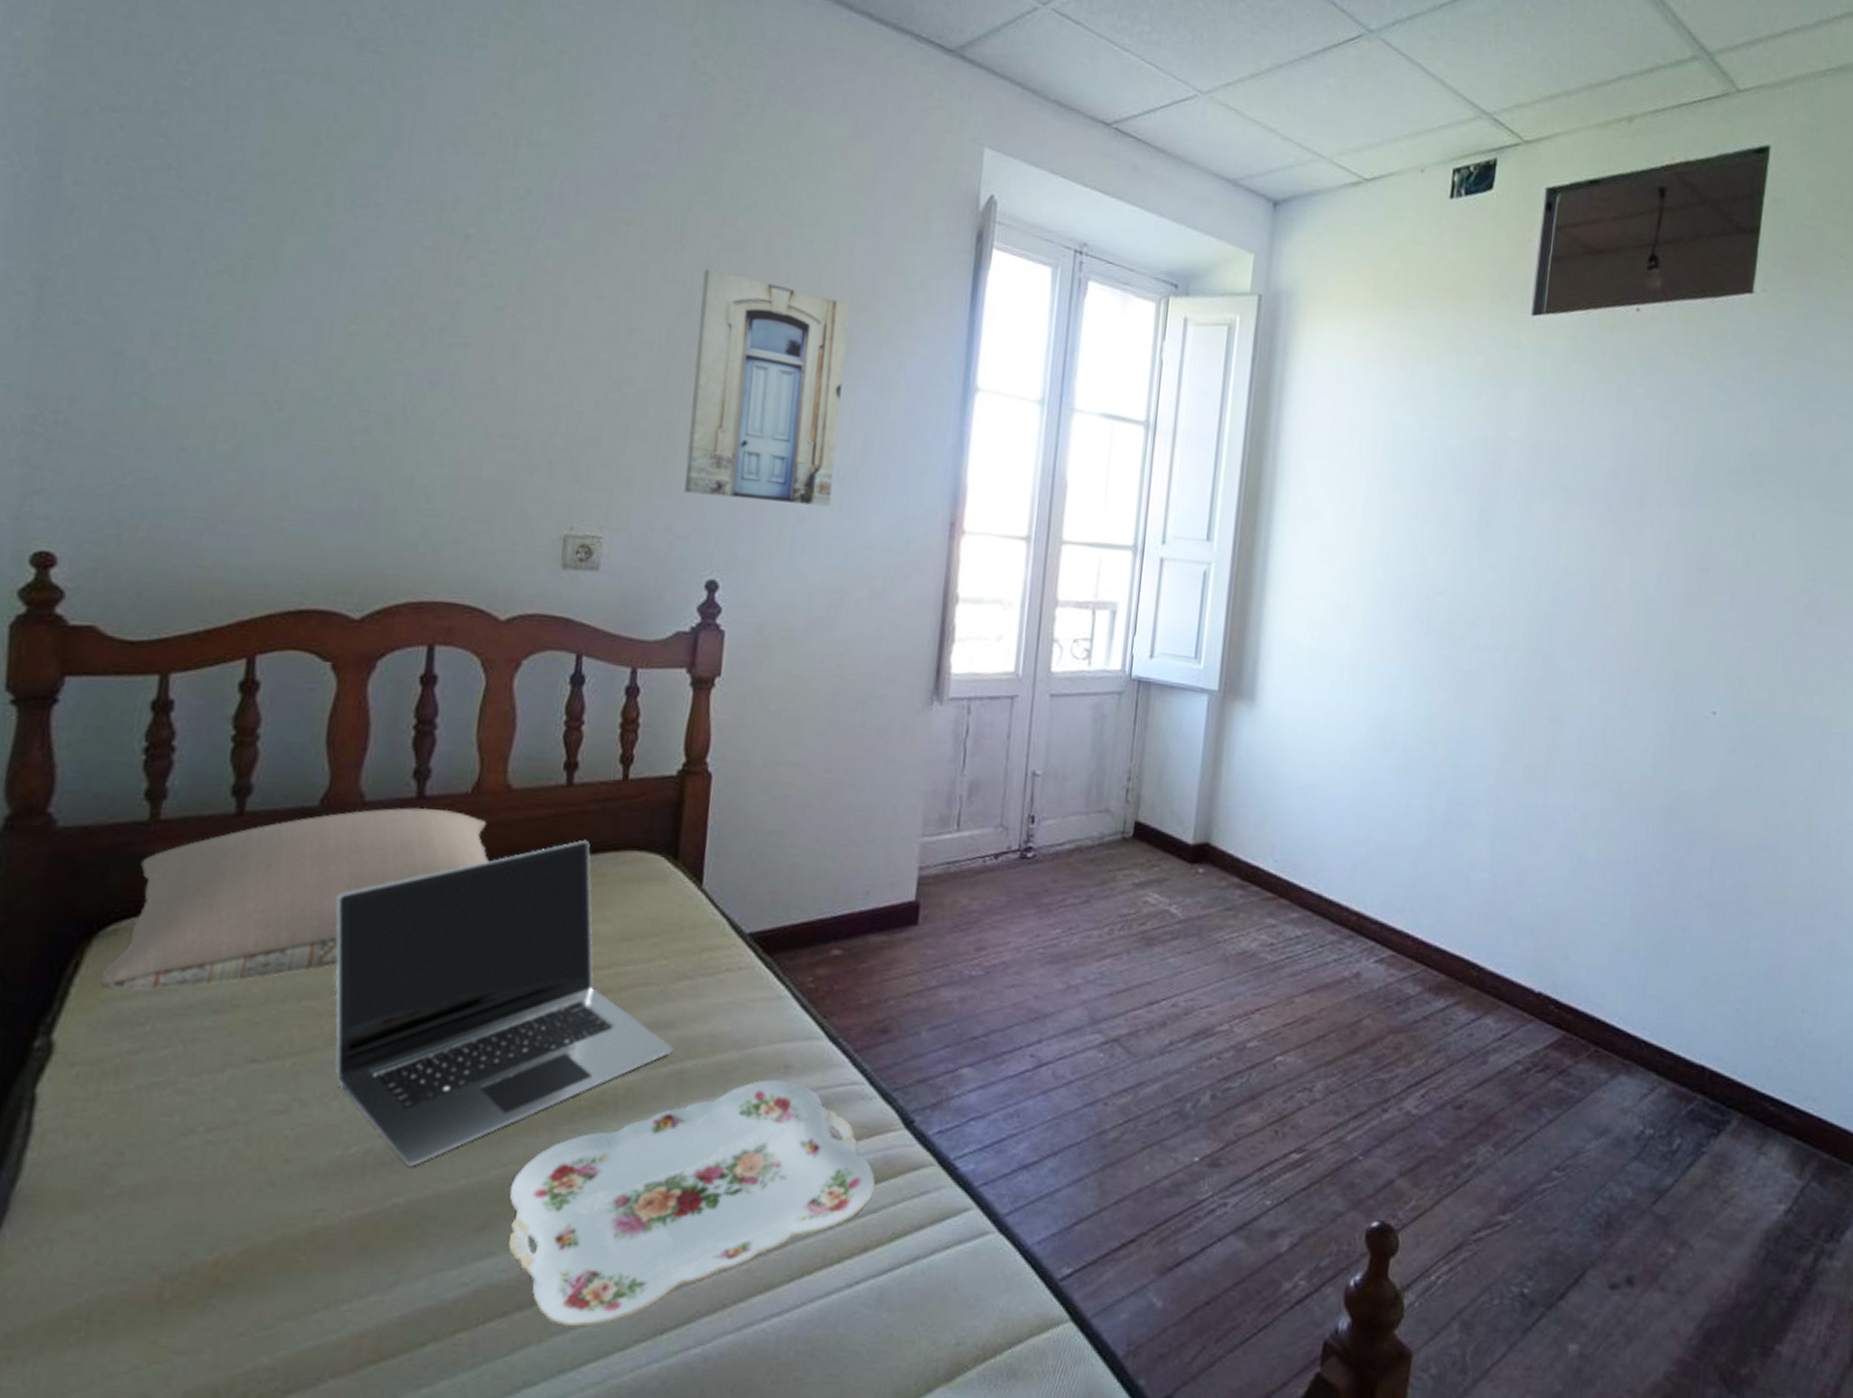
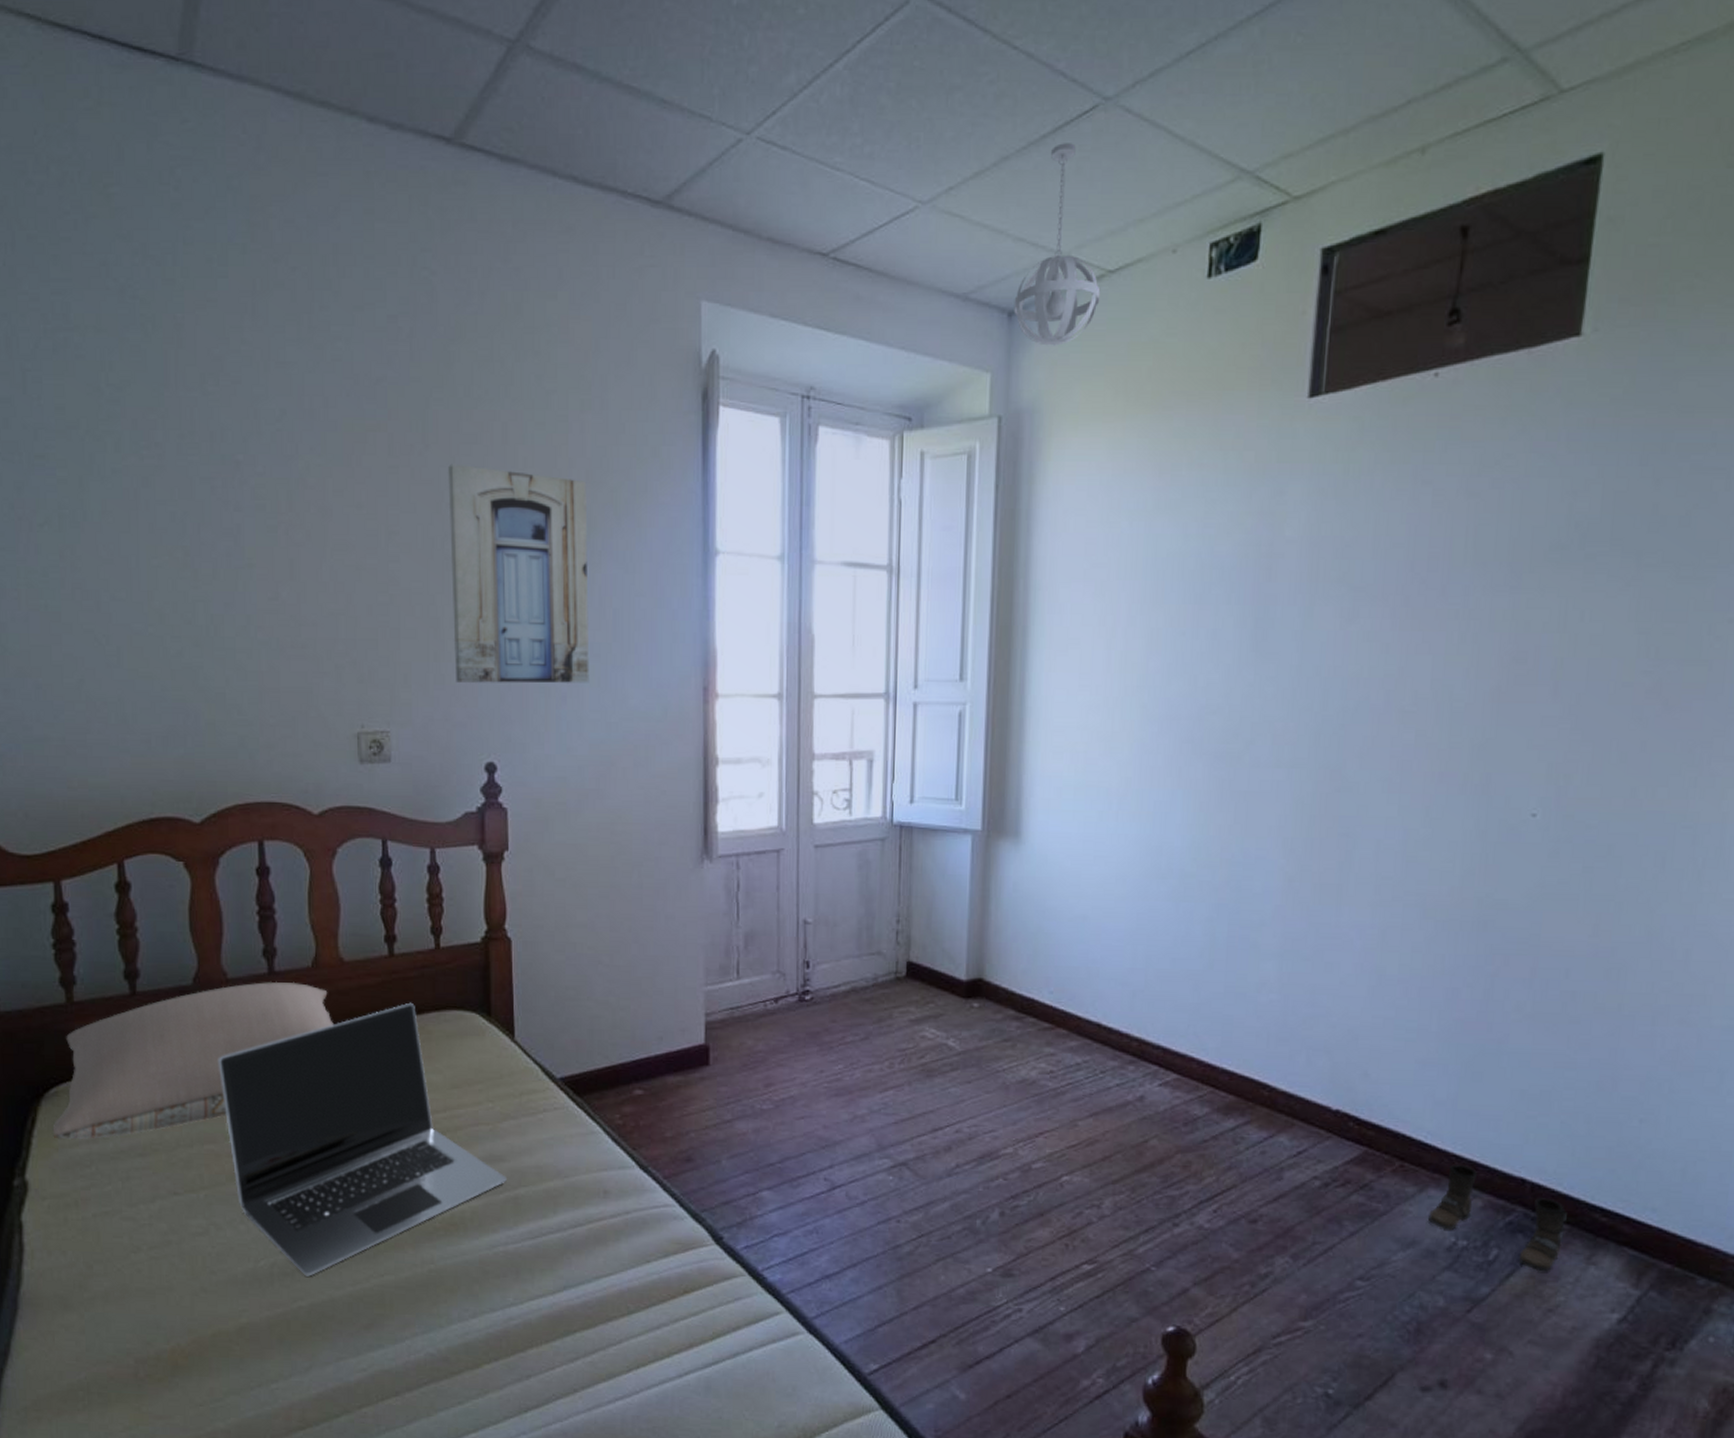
serving tray: present [508,1079,876,1327] -> none [388,1203,694,1405]
pendant light: none [1278,62,1357,239] -> present [1014,143,1101,346]
boots: none [1619,1050,1741,1162] -> present [1429,1164,1567,1272]

